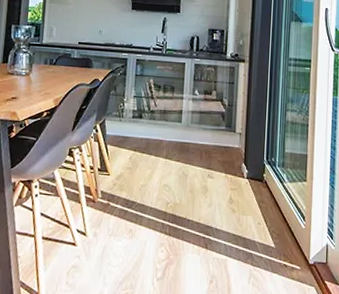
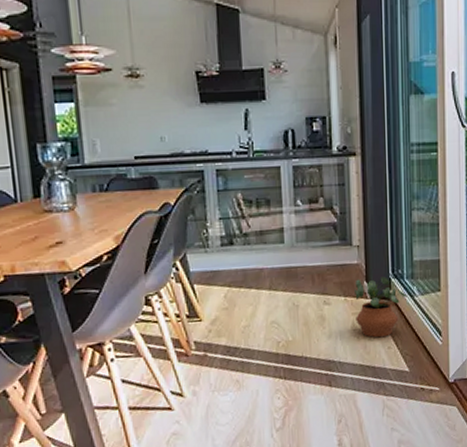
potted plant: none [233,160,278,214] -> present [355,276,408,338]

